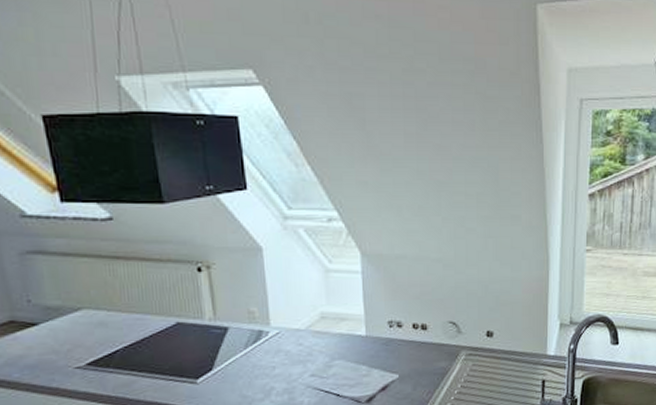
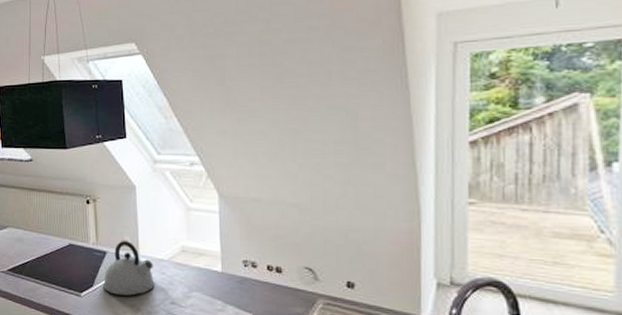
kettle: none [226,312,291,376] -> present [103,241,155,296]

